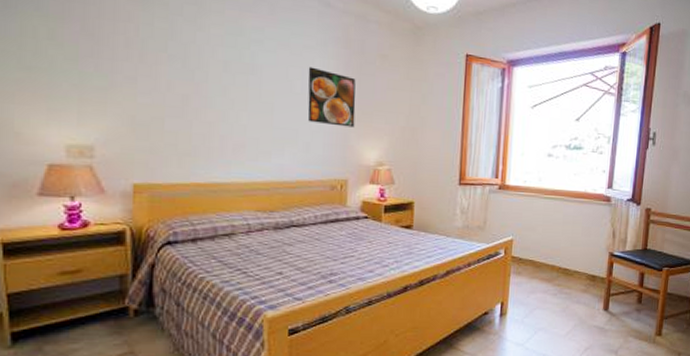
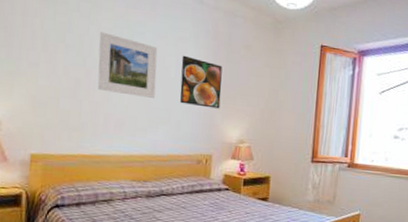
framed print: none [208,39,280,116] -> present [97,32,158,98]

